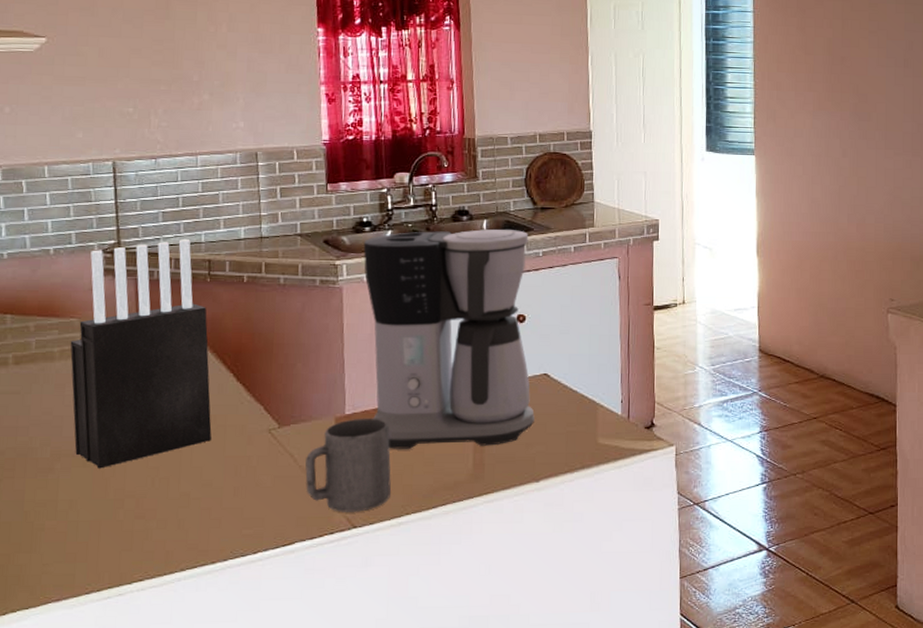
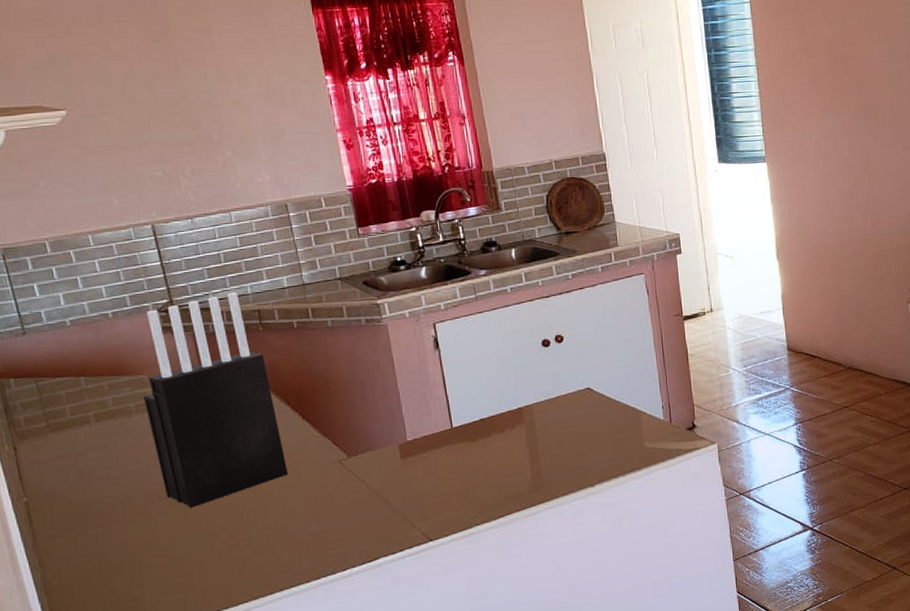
mug: present [305,418,391,512] -> none [377,442,459,528]
coffee maker: present [363,229,535,449] -> none [400,256,583,469]

